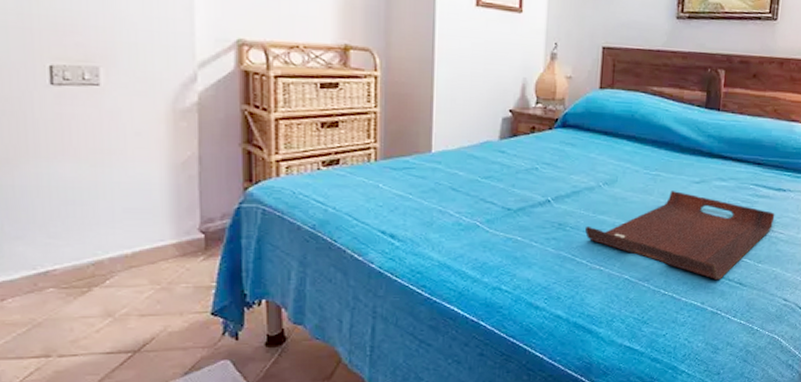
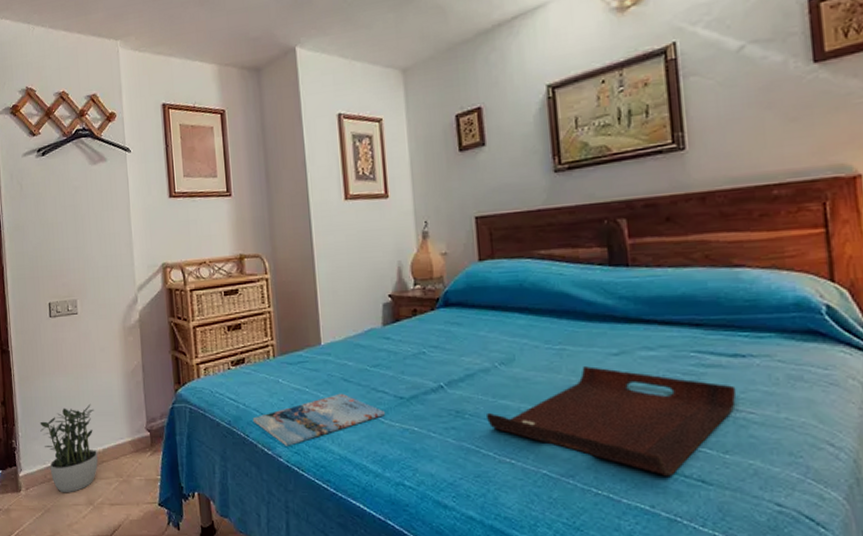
potted plant: none [27,197,123,304] -> present [40,403,98,493]
magazine: none [342,201,492,252] -> present [252,393,386,446]

